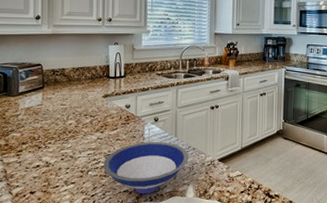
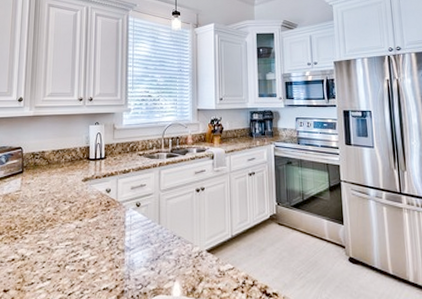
bowl: present [103,141,189,194] -> none [82,229,174,293]

